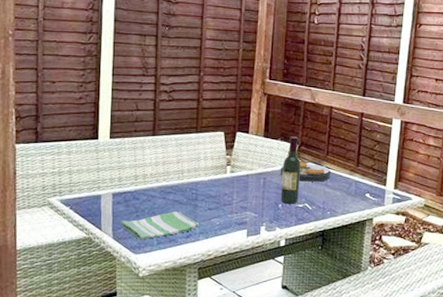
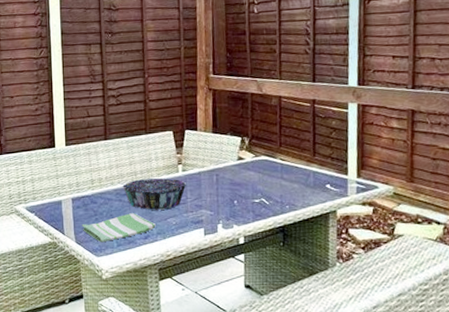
decorative bowl: none [168,178,234,210] -> present [122,178,187,210]
wine bottle: present [280,136,301,204] -> none [234,130,255,200]
plate: present [280,160,332,182] -> none [232,154,287,176]

